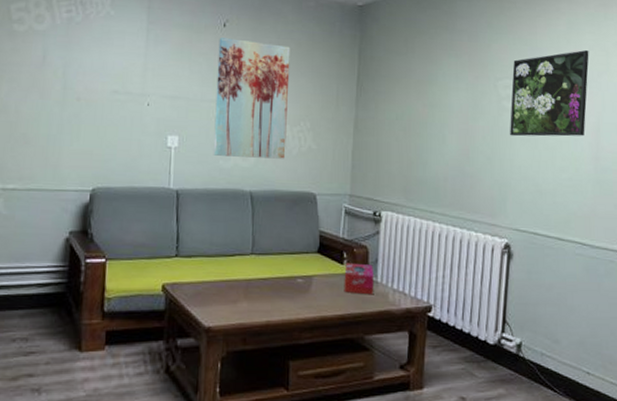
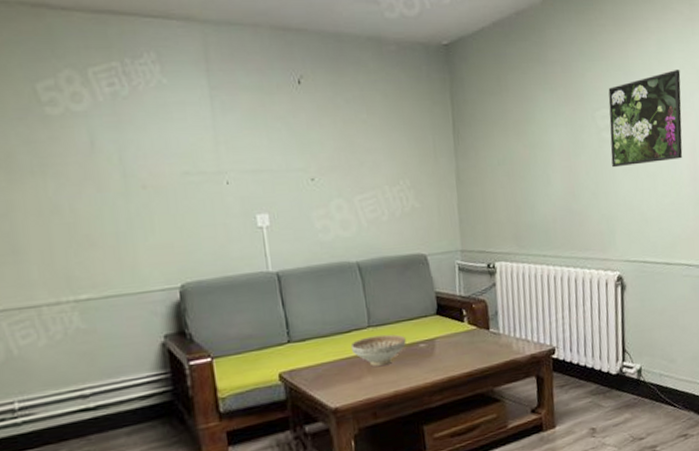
wall art: present [213,38,291,159] -> none [295,96,389,230]
decorative bowl: none [232,263,285,293] -> present [350,334,406,366]
tissue box: present [344,262,374,295] -> none [466,318,497,350]

